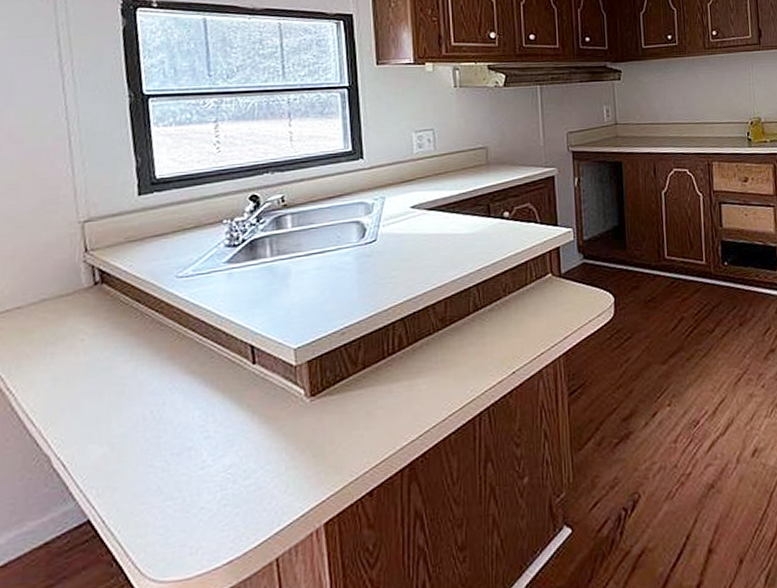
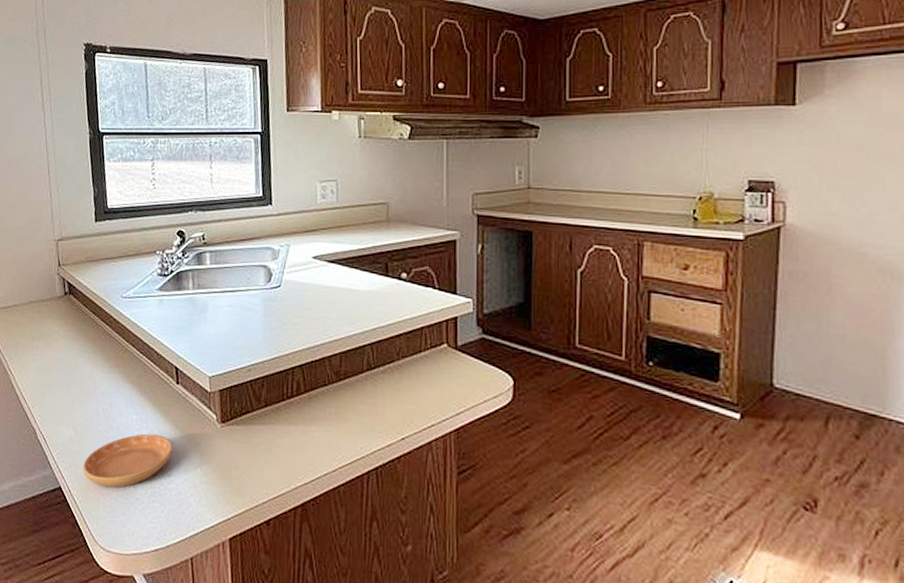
saucer: none [123,426,249,505] -> present [82,433,173,488]

